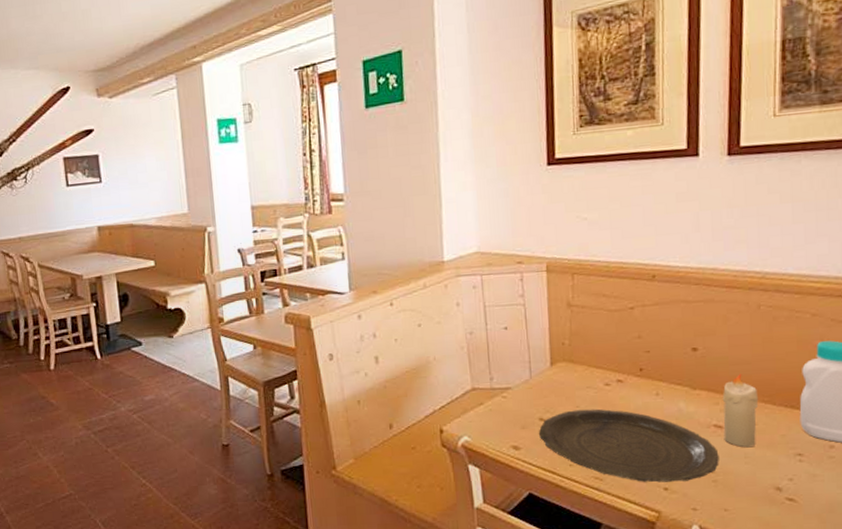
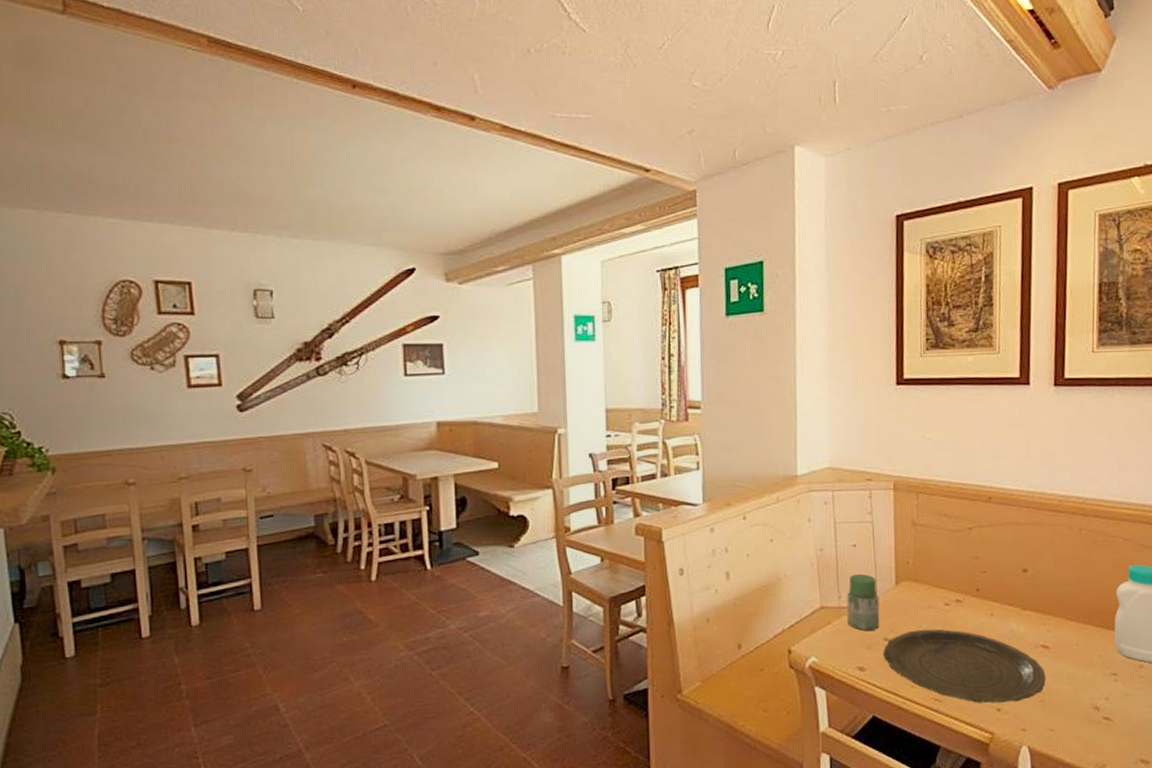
jar: none [498,355,535,411] -> present [846,573,880,631]
candle: present [722,374,759,448] -> none [1048,595,1080,668]

